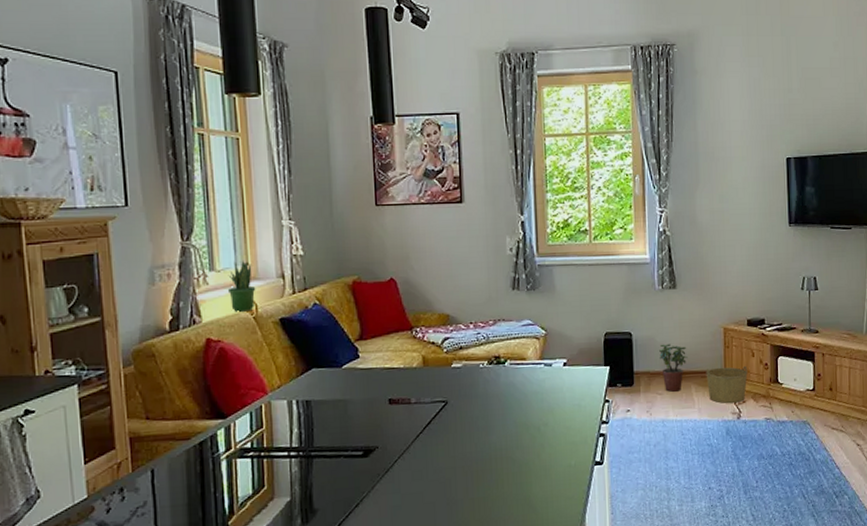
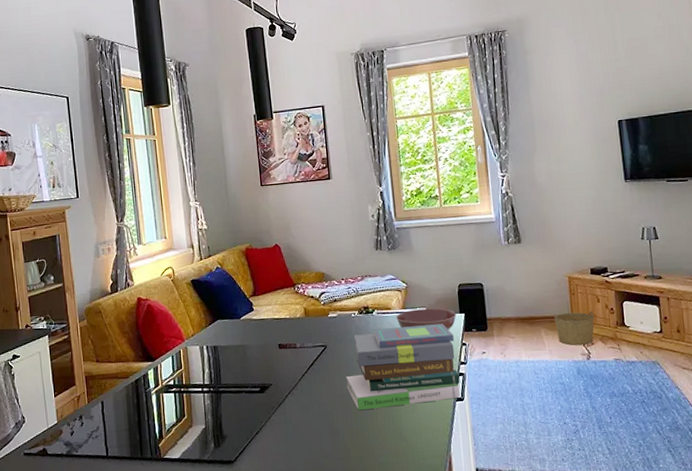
planter: present [228,260,256,312] -> none [151,235,173,276]
books: none [469,377,600,478] -> present [346,323,460,411]
bowl: none [531,359,601,385] -> present [396,308,457,330]
potted plant: present [659,343,688,392] -> none [509,292,536,336]

